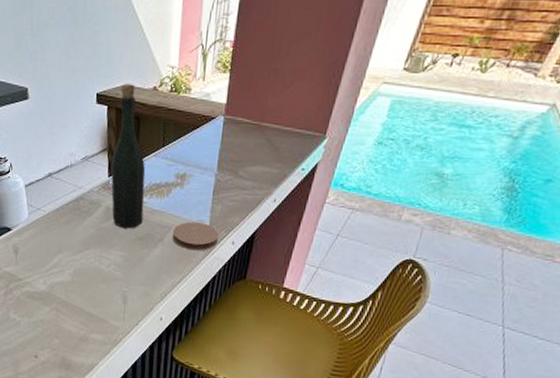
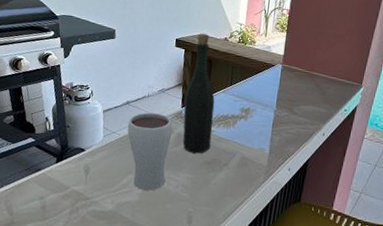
drinking glass: none [52,184,100,270] -> present [127,112,173,191]
coaster: present [172,221,219,251] -> none [236,149,278,176]

